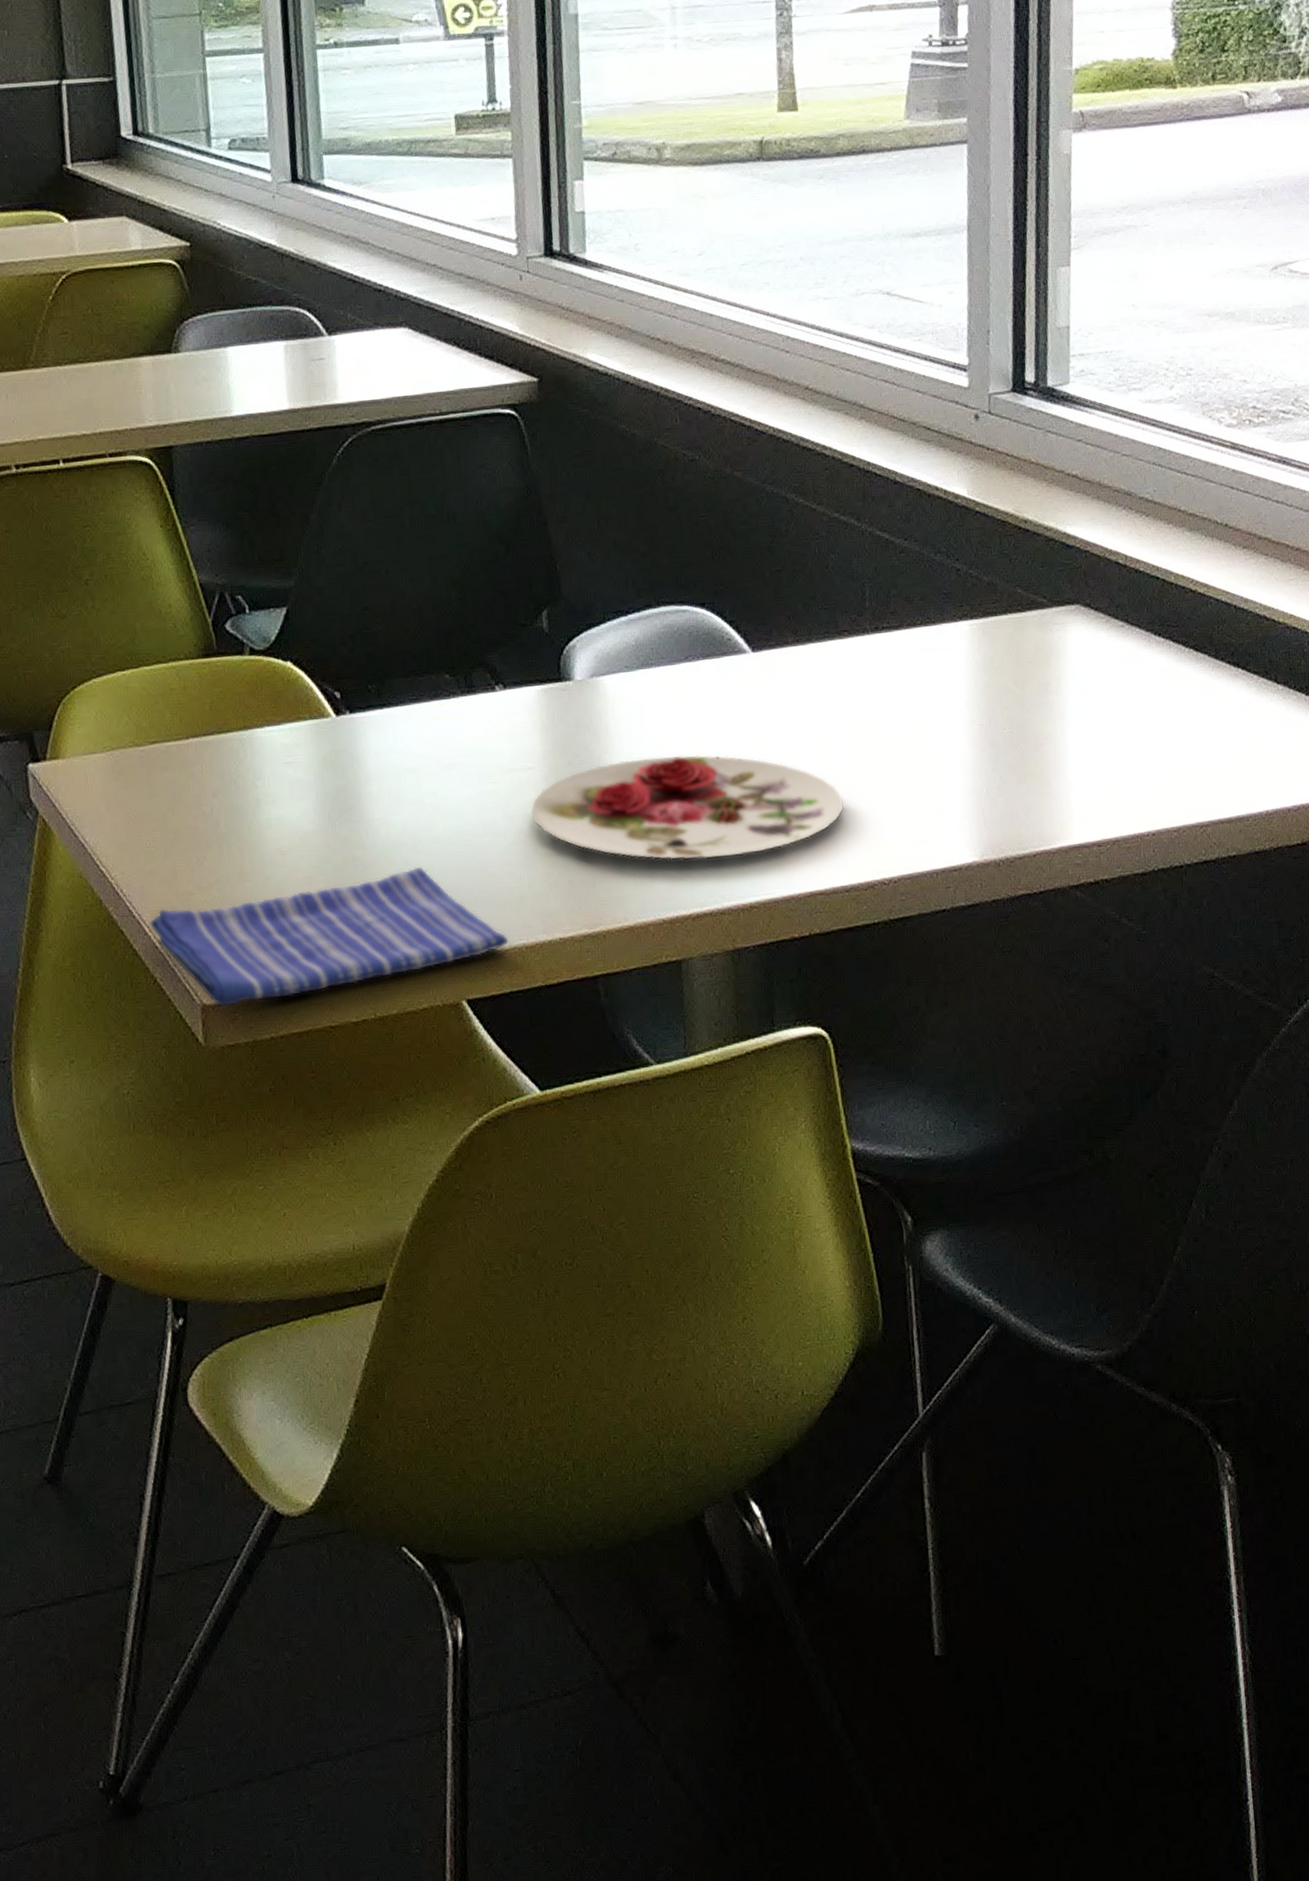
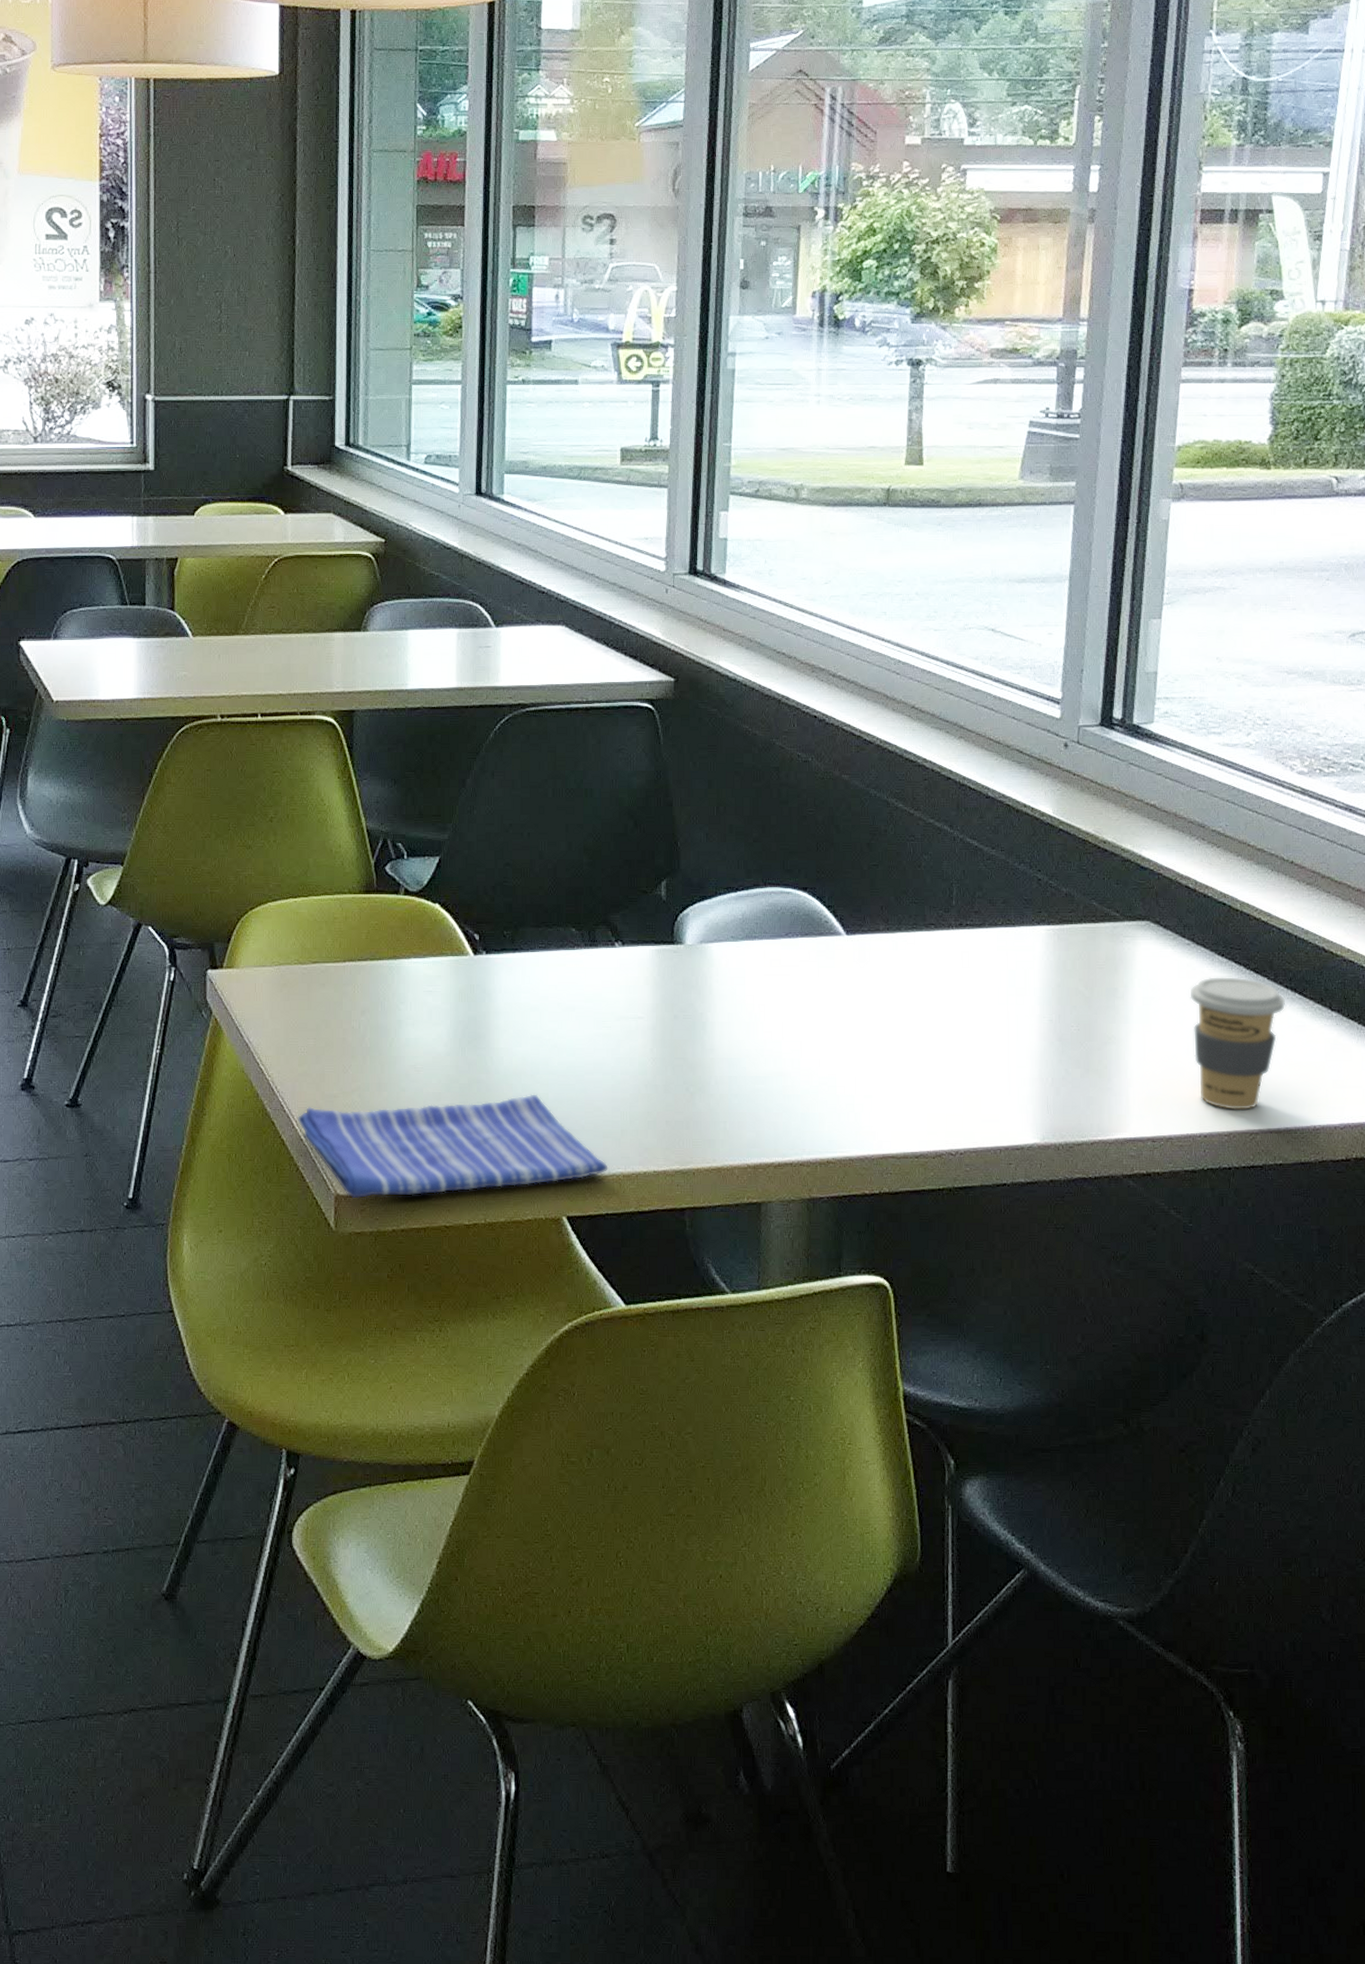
plate: present [530,755,844,860] -> none [637,1019,919,1115]
coffee cup: none [1127,657,1230,803] -> present [1190,977,1286,1110]

